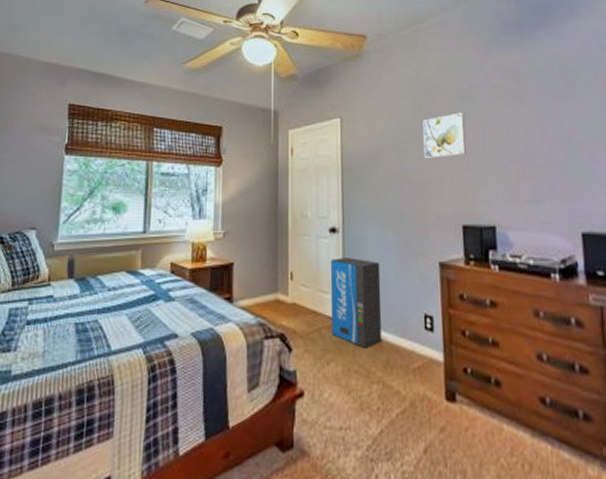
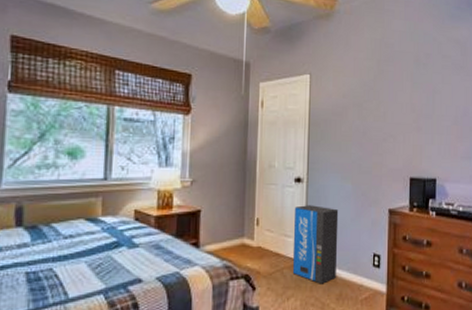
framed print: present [423,112,466,159] -> none [382,77,419,118]

